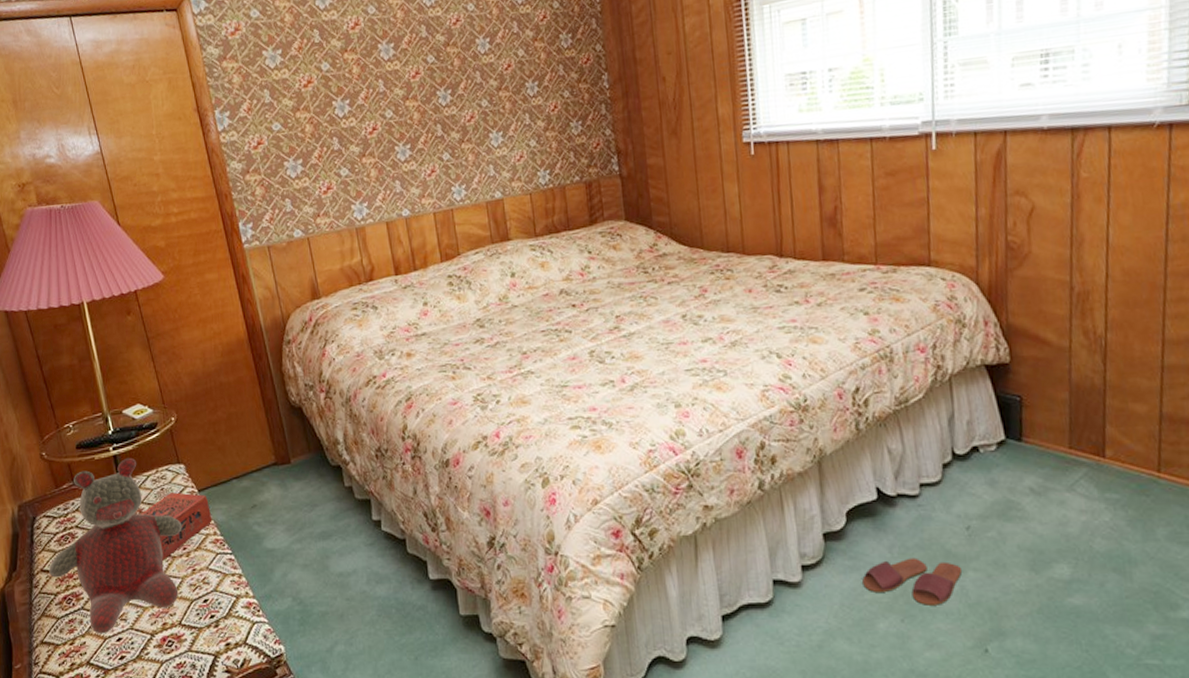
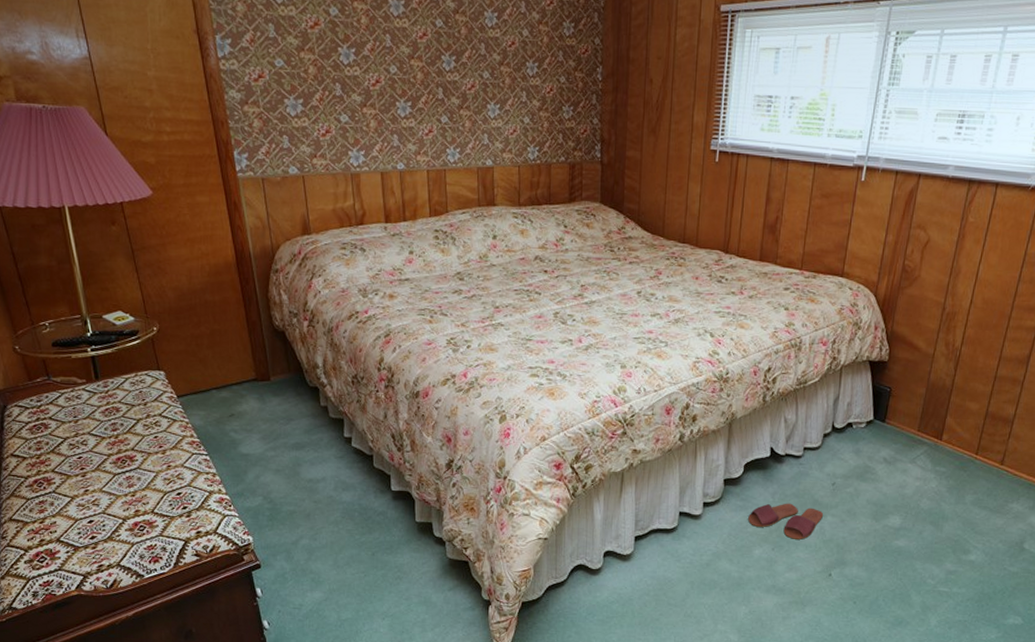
stuffed bear: present [49,457,182,634] -> none [20,359,159,516]
decorative box: present [141,492,213,561] -> none [118,396,190,456]

